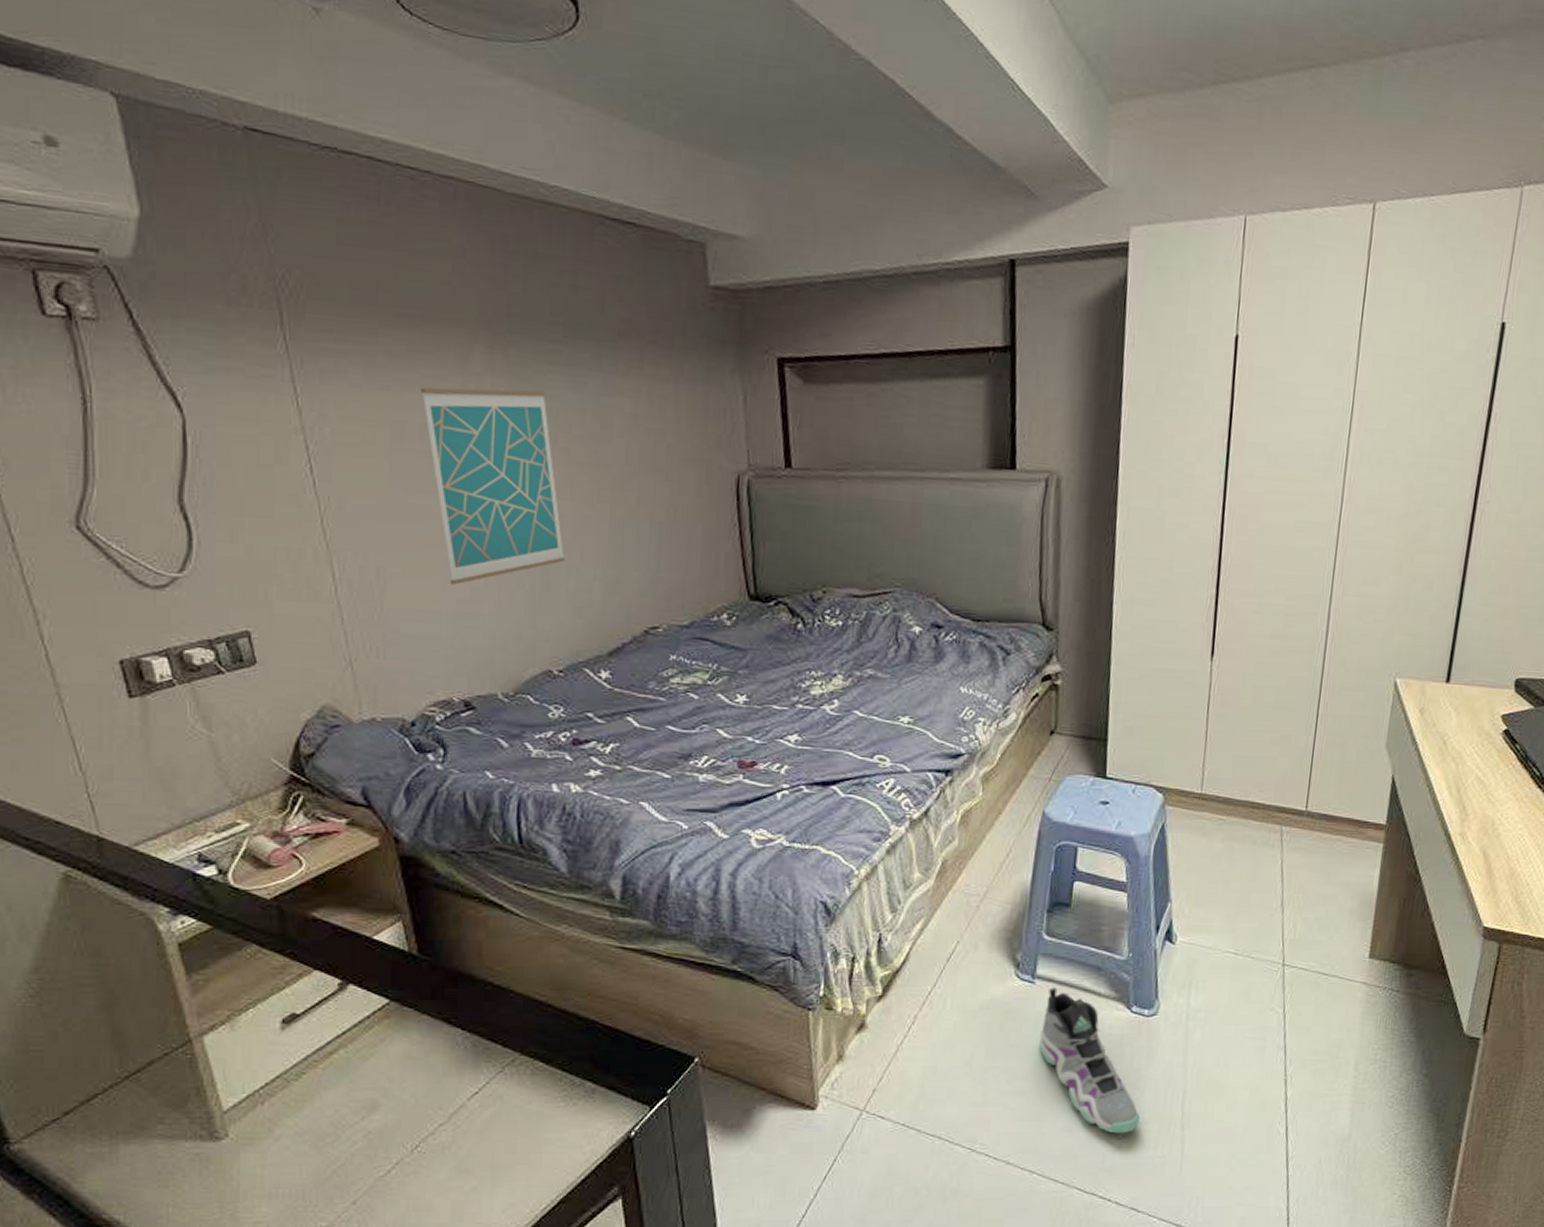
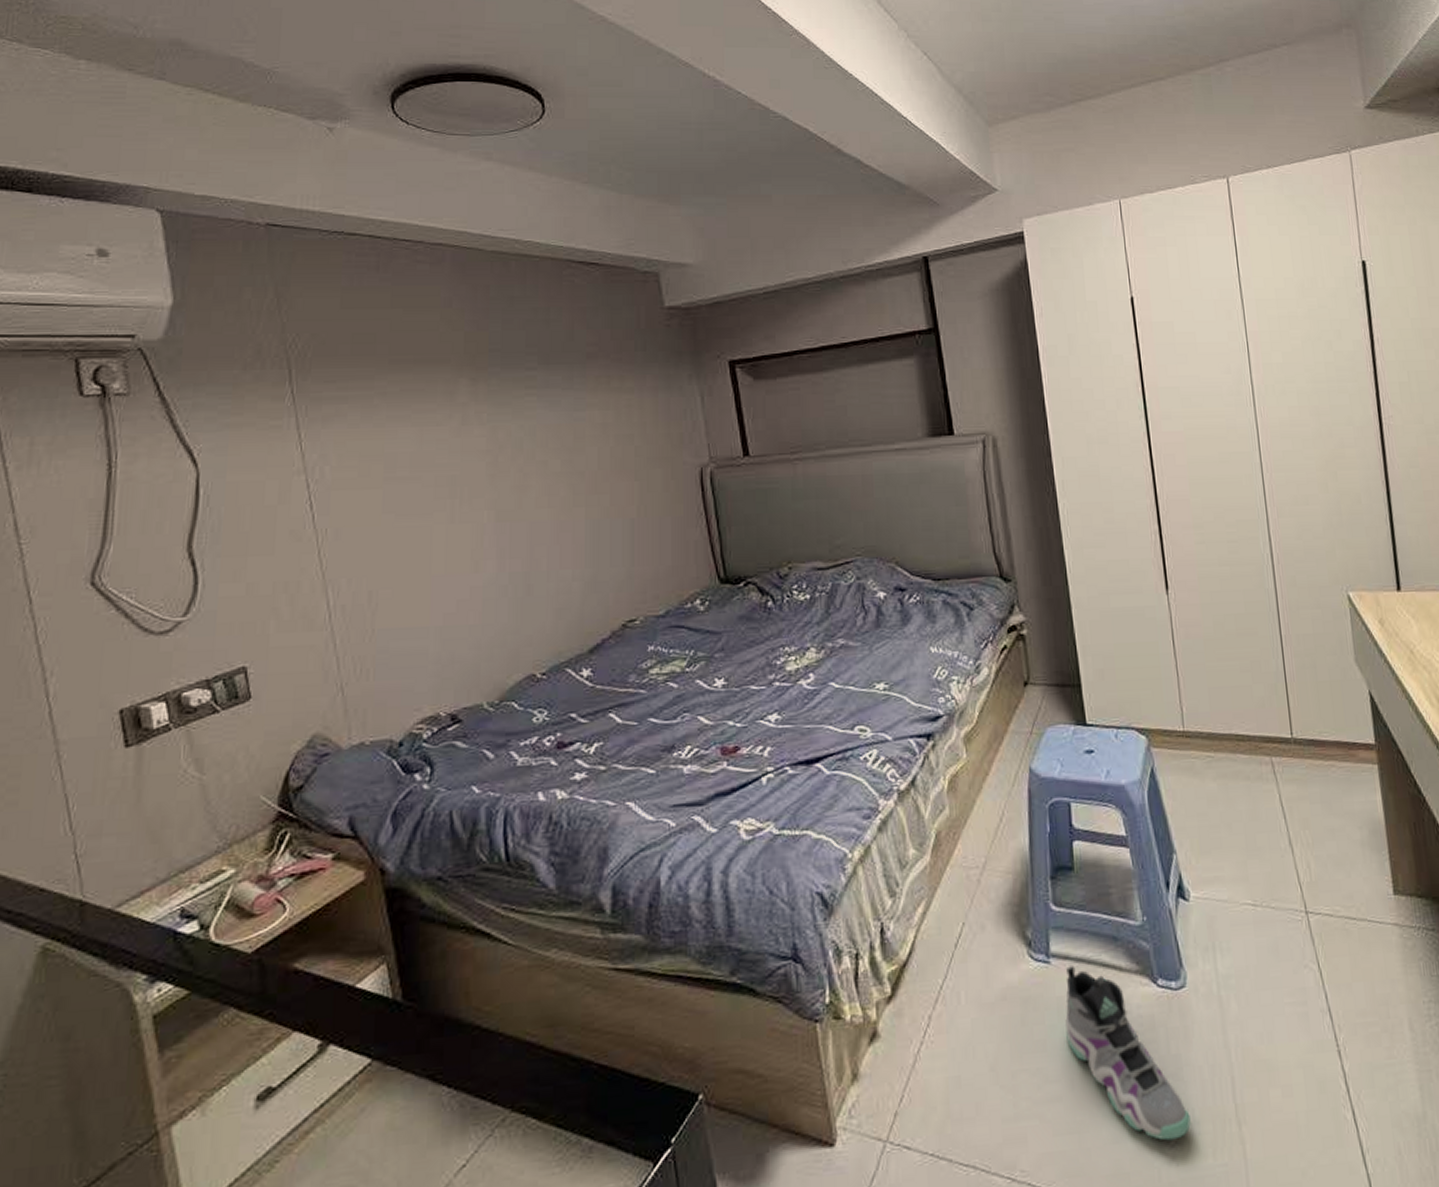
wall art: present [420,387,565,585] -> none [411,413,545,600]

